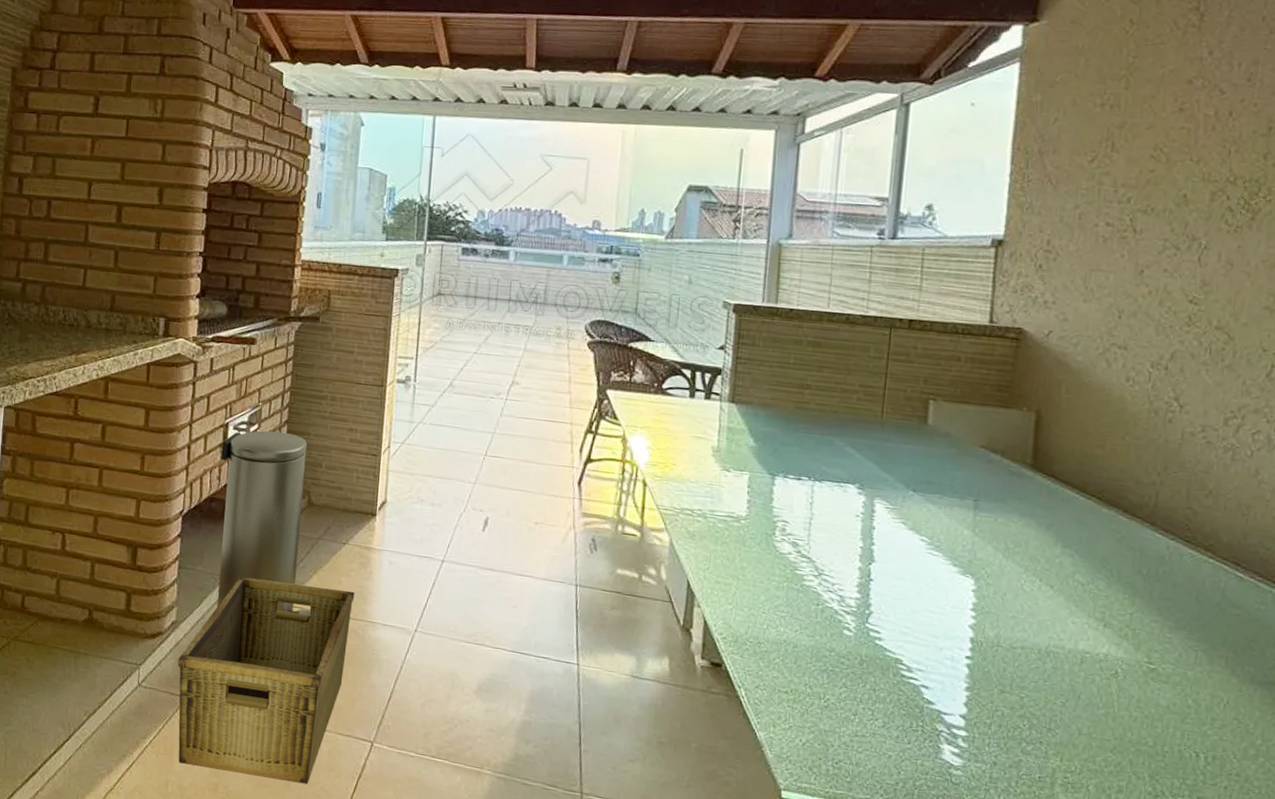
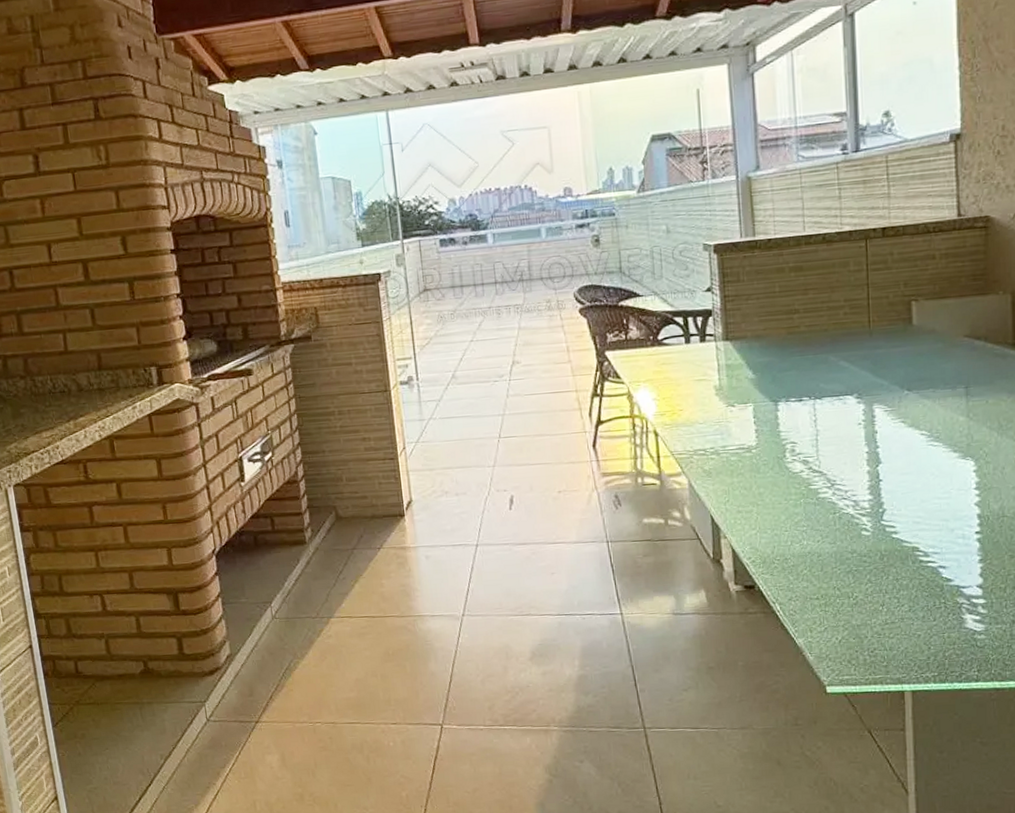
hamper: present [177,577,355,785] -> none [240,591,403,783]
pedal bin: present [217,430,311,616] -> none [239,454,360,633]

